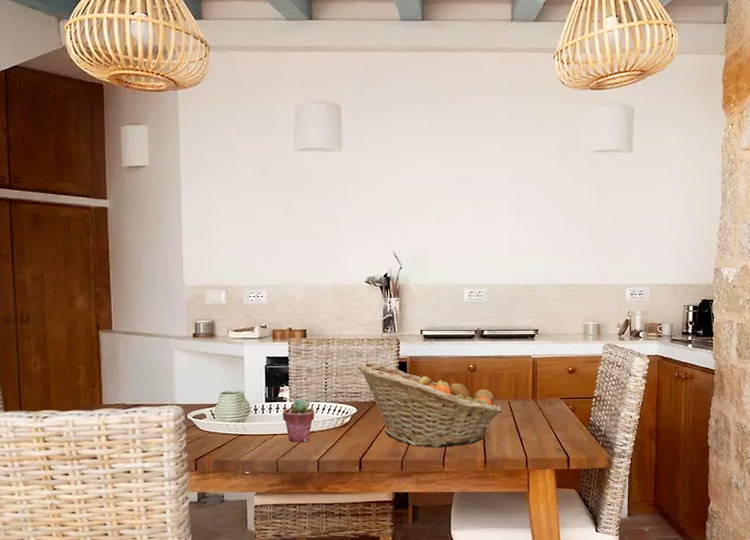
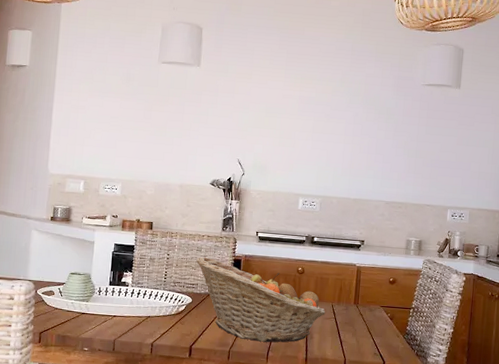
potted succulent: present [283,398,315,442] -> none [123,284,154,325]

